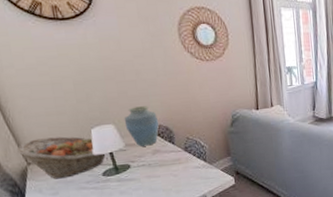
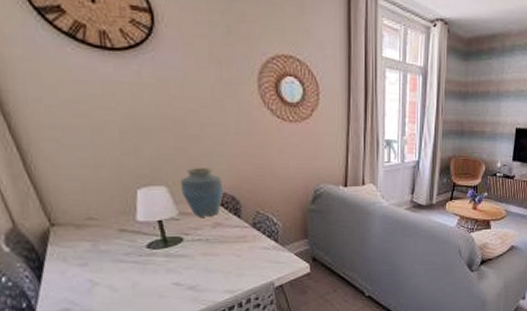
fruit basket: present [17,136,106,179] -> none [38,195,153,247]

